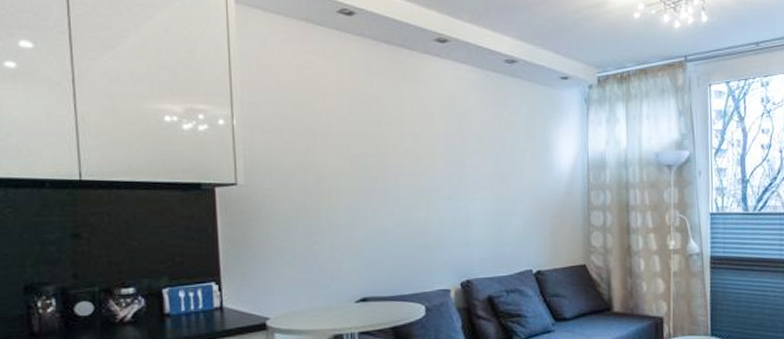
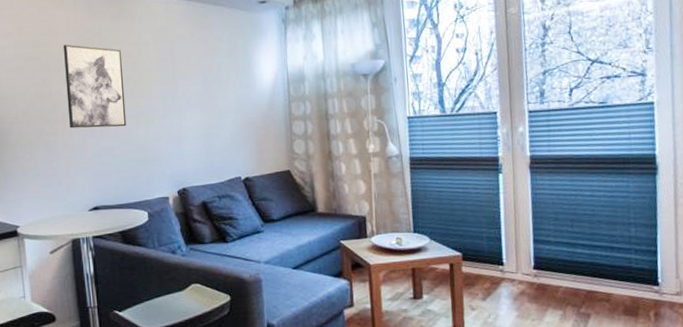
wall art: none [333,107,405,207] -> present [64,44,127,129]

